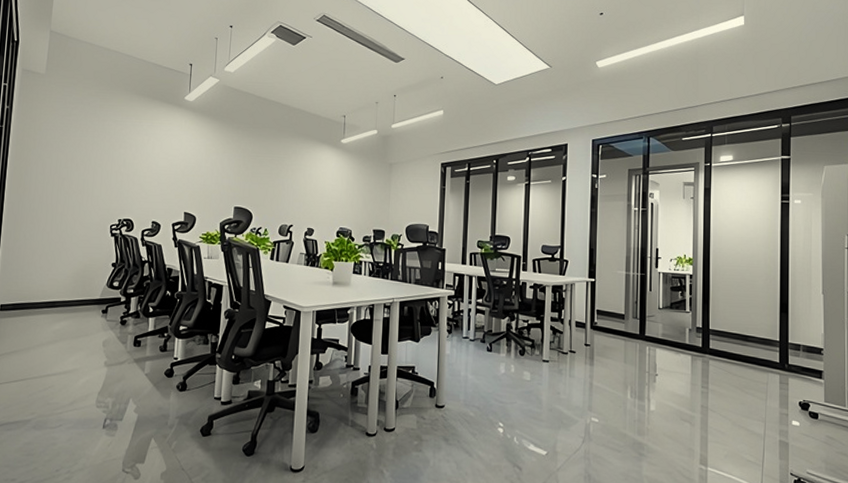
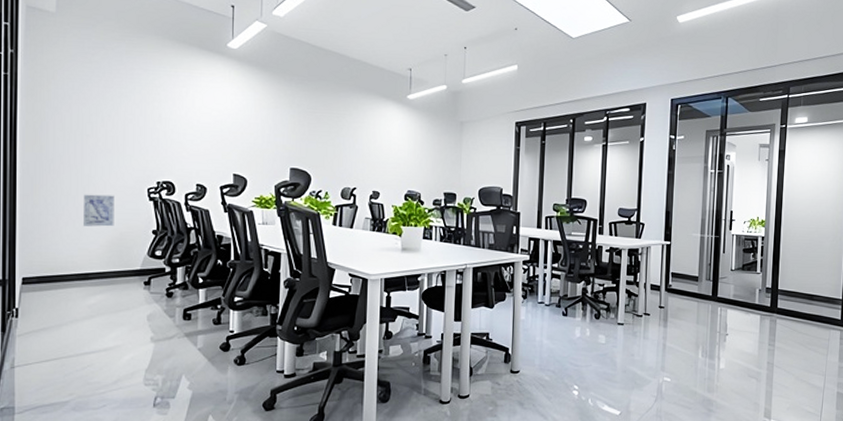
wall art: none [55,230,82,260] -> present [84,194,115,227]

